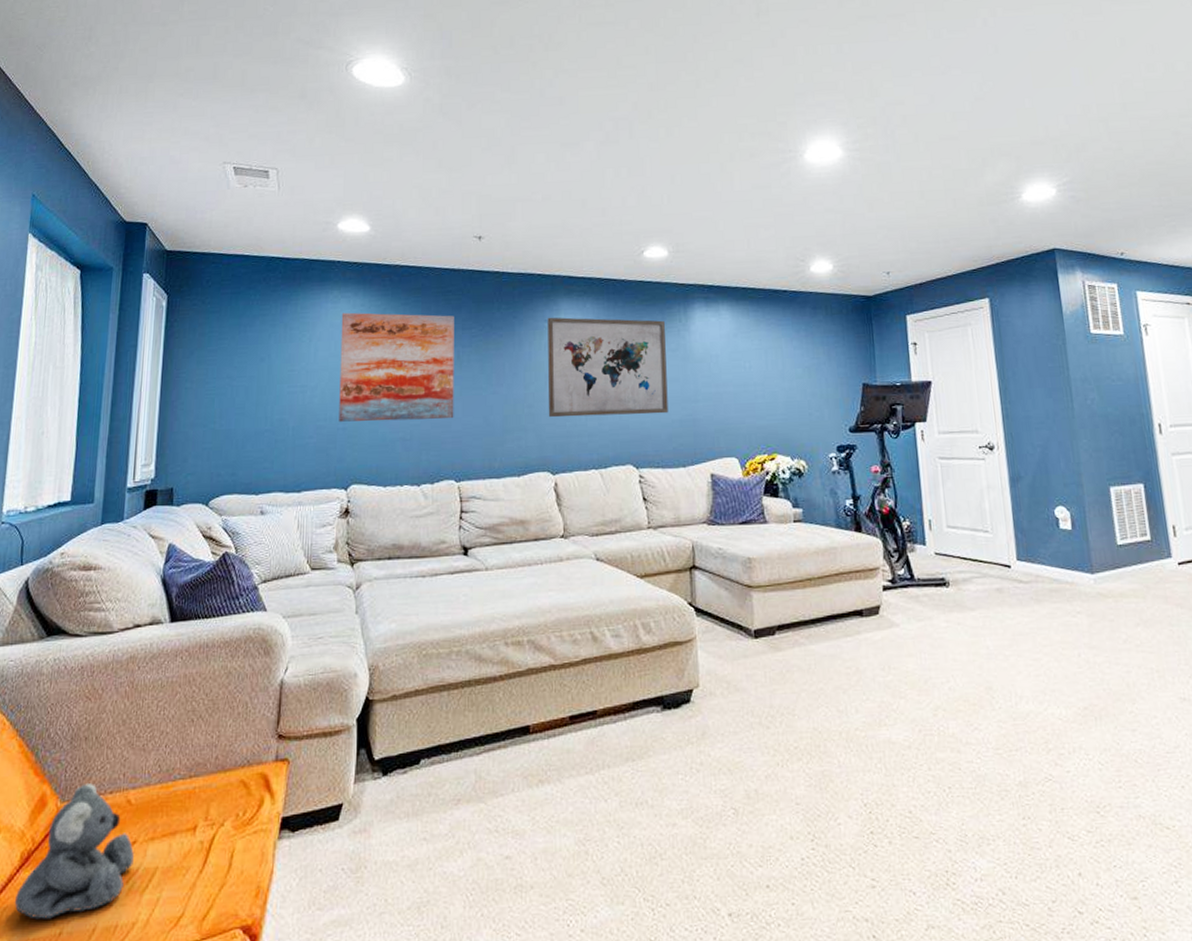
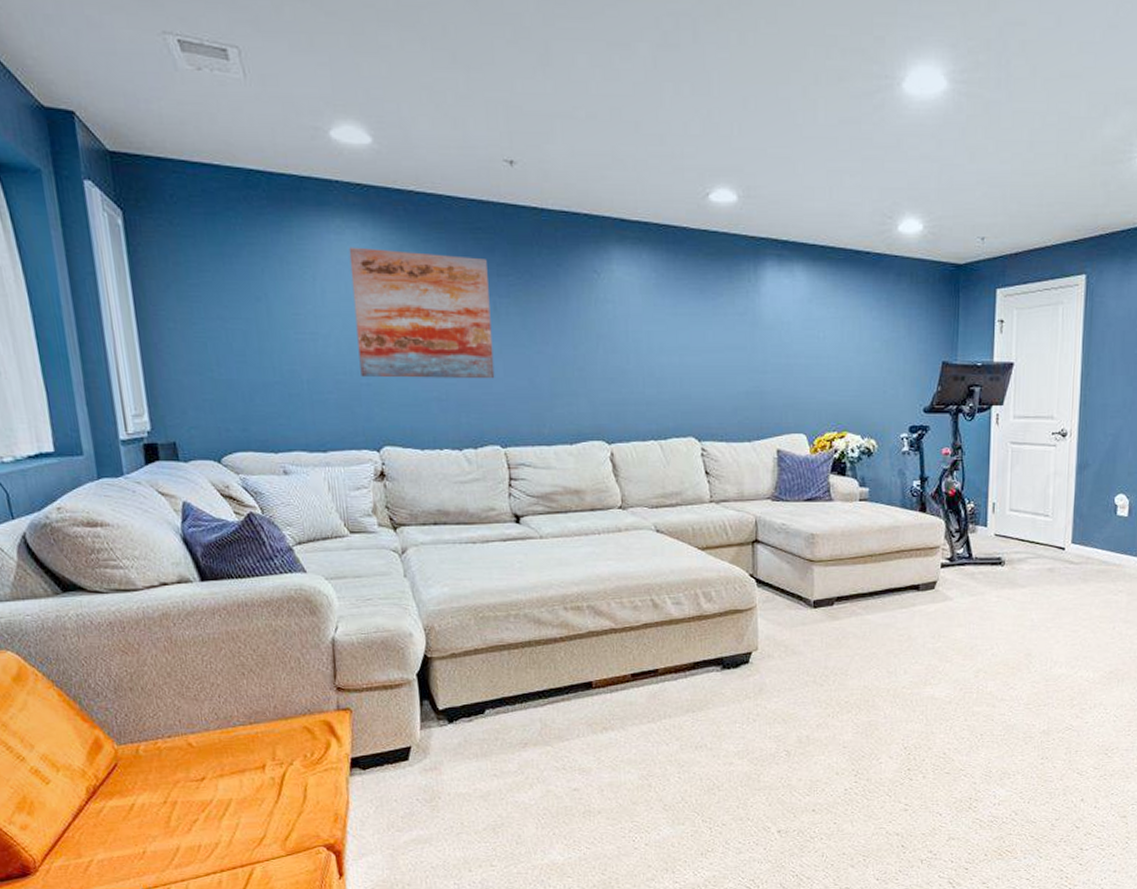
koala plush: present [14,783,134,919] -> none [89,729,206,841]
wall art: present [547,317,669,418] -> none [597,267,734,384]

